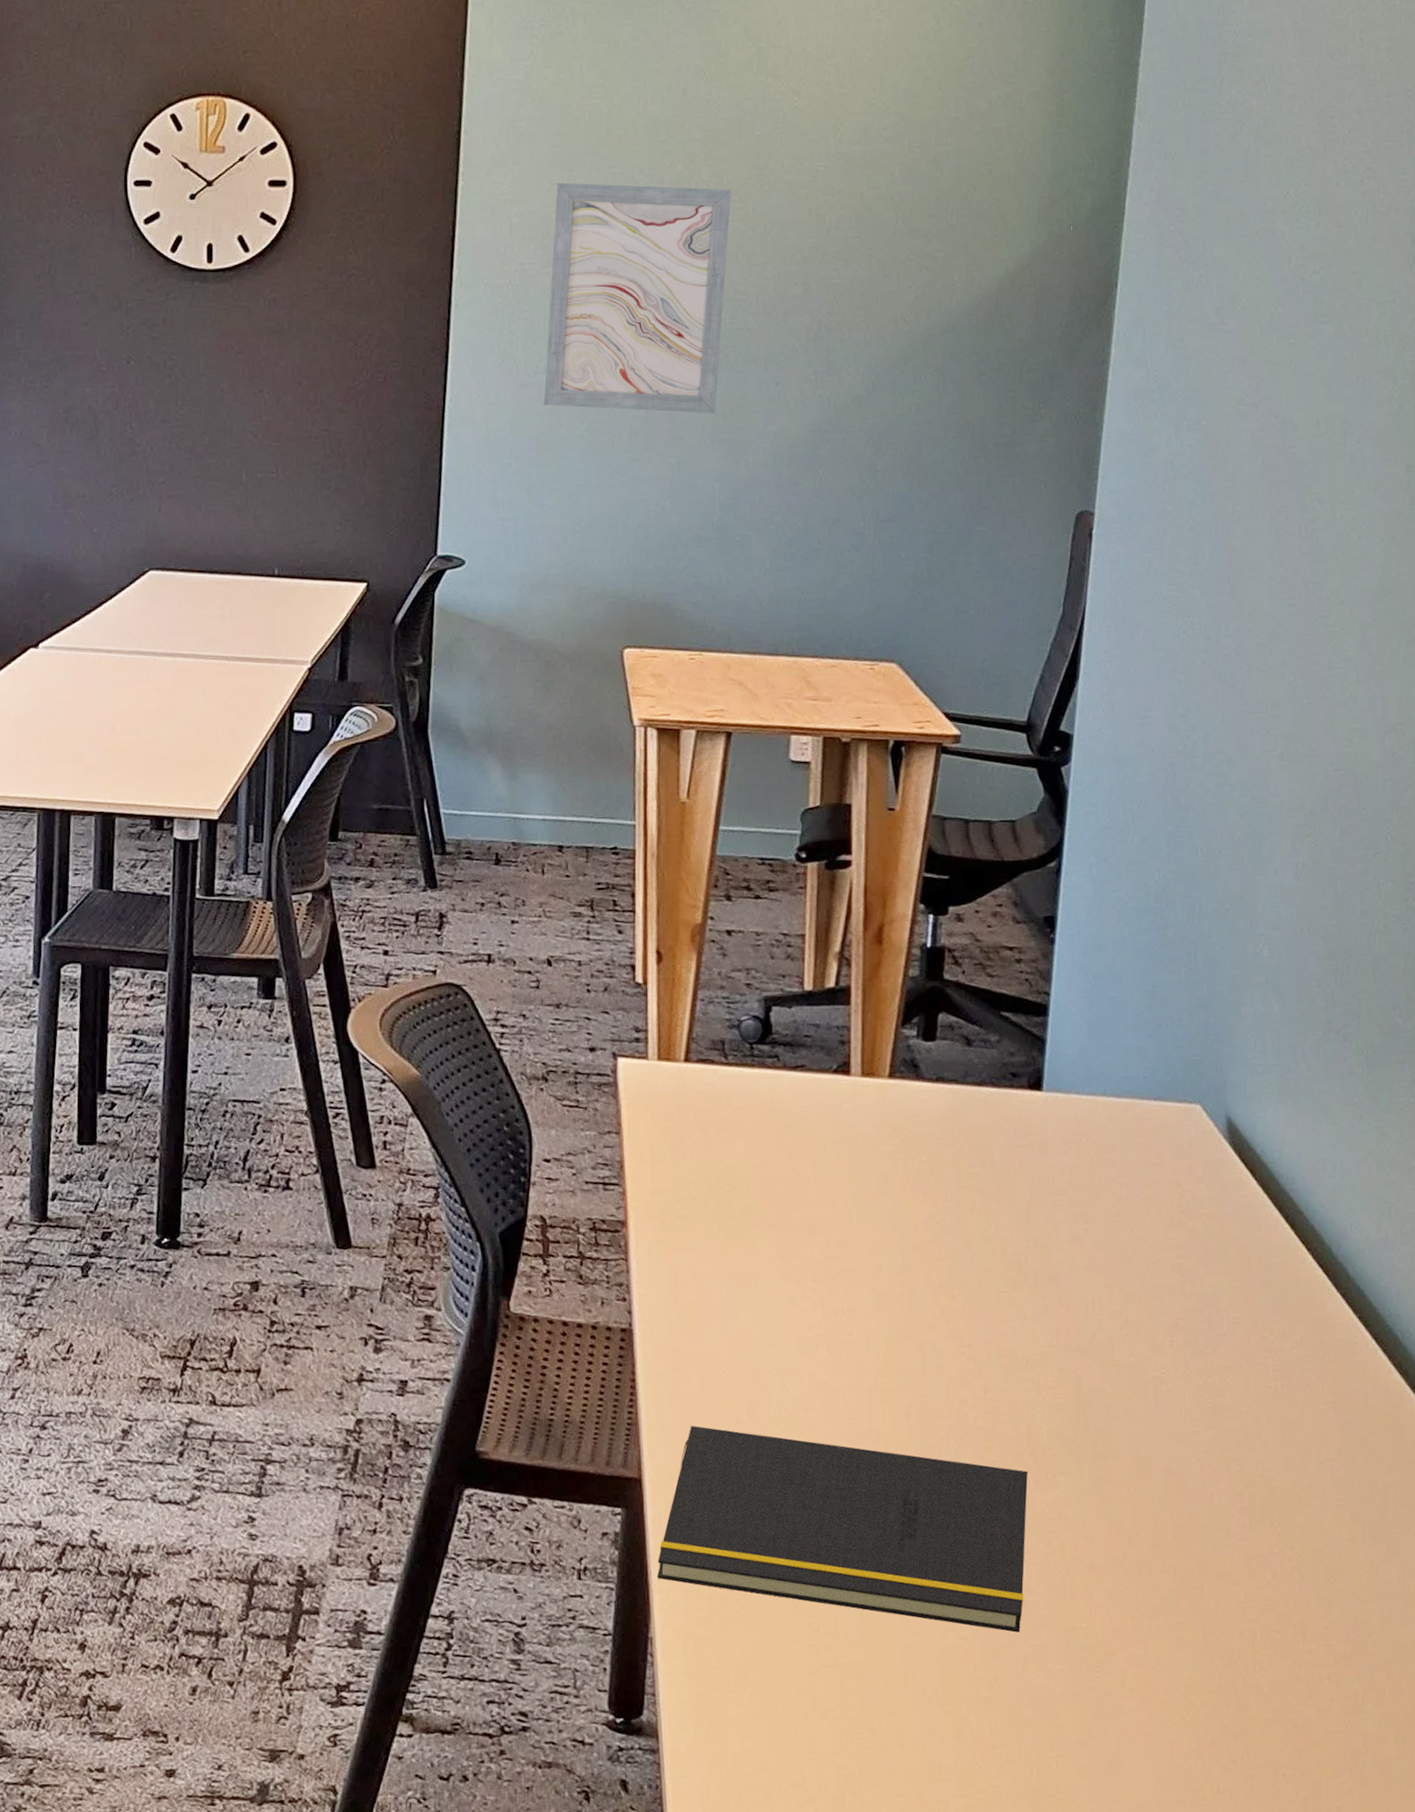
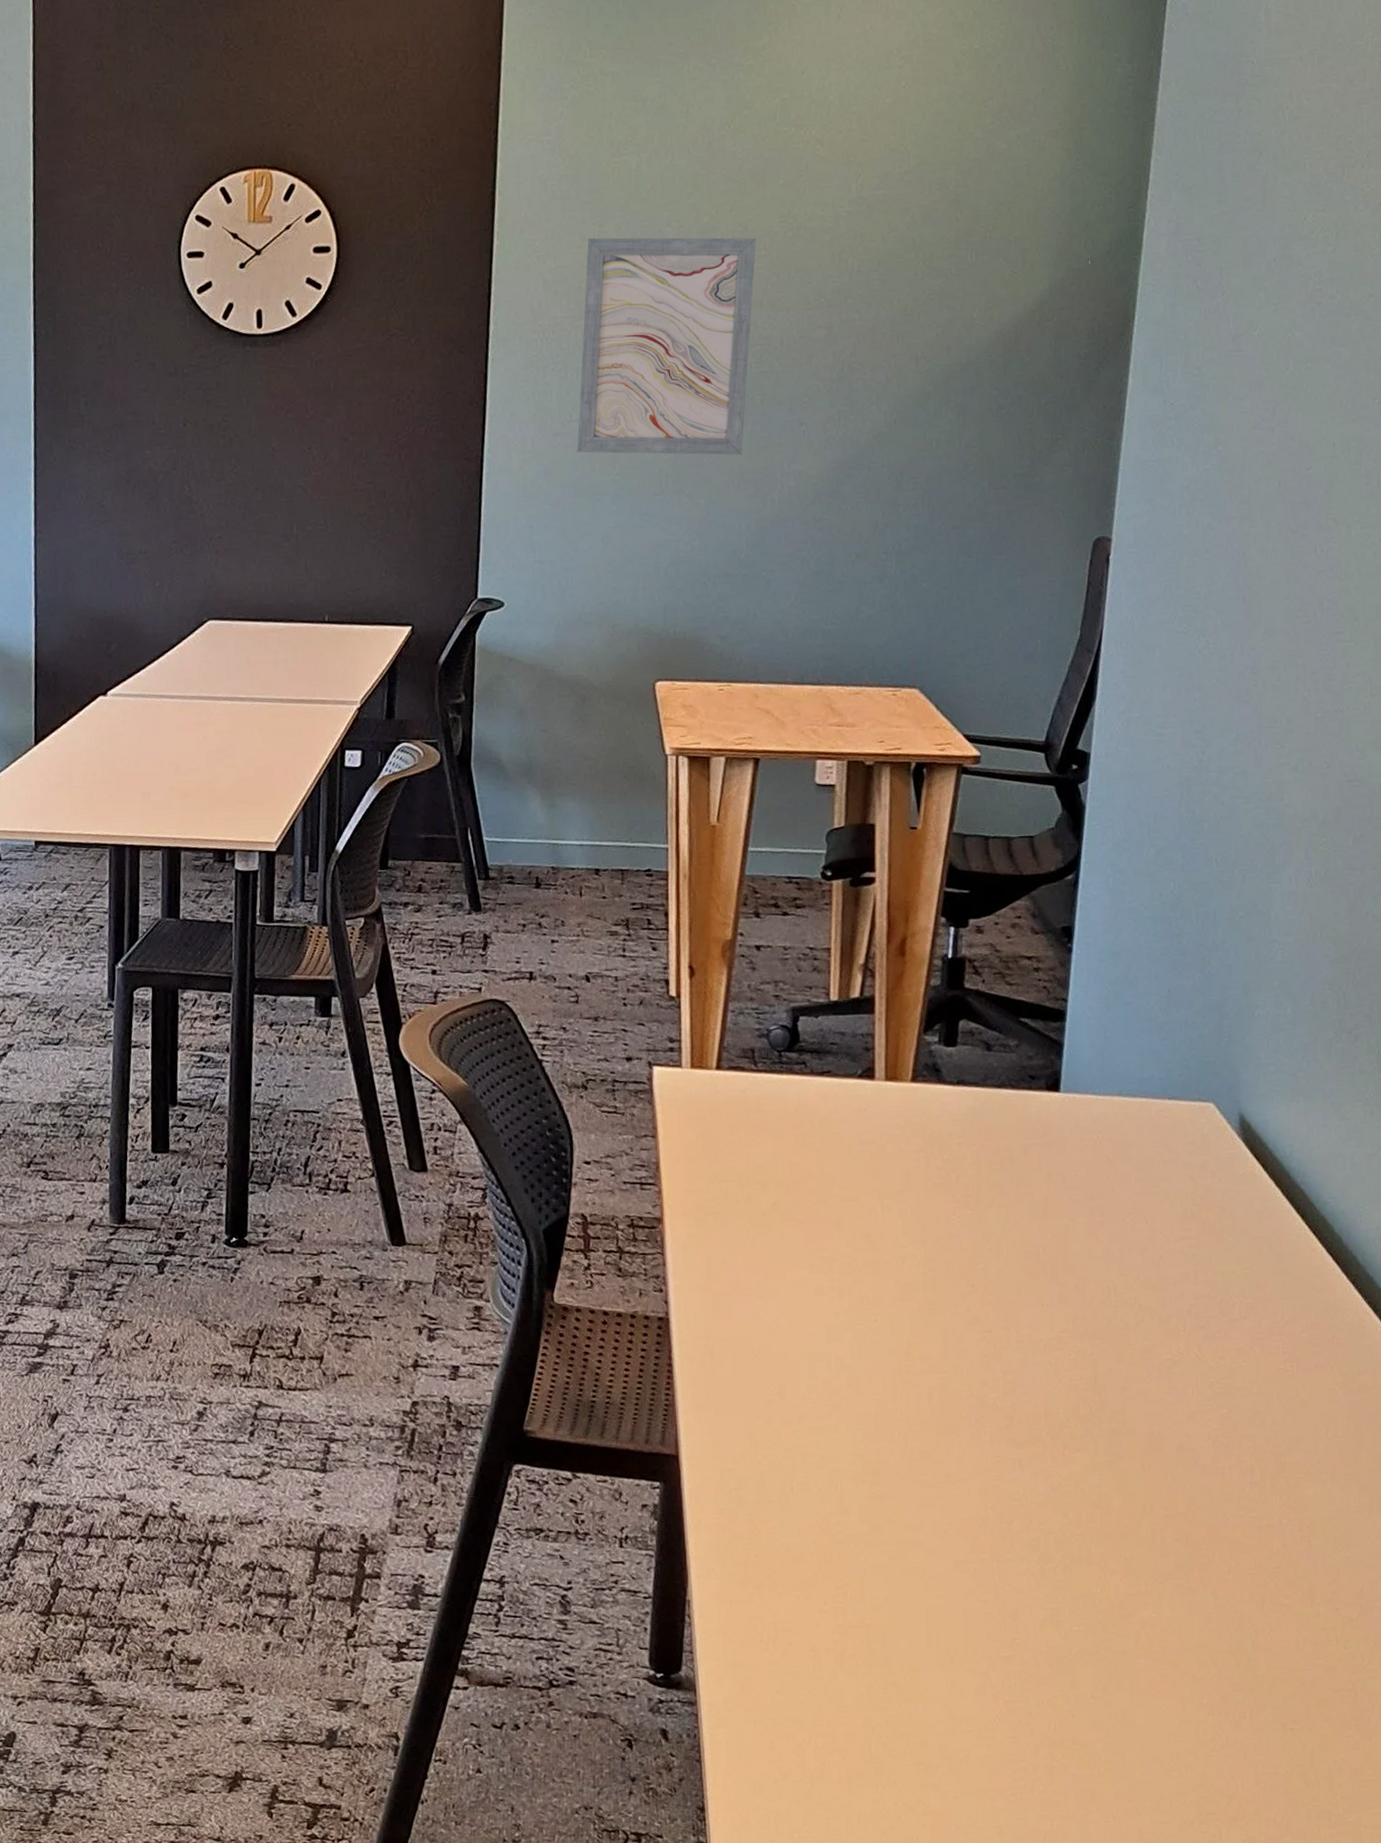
notepad: present [656,1426,1029,1633] -> none [693,1406,1046,1597]

